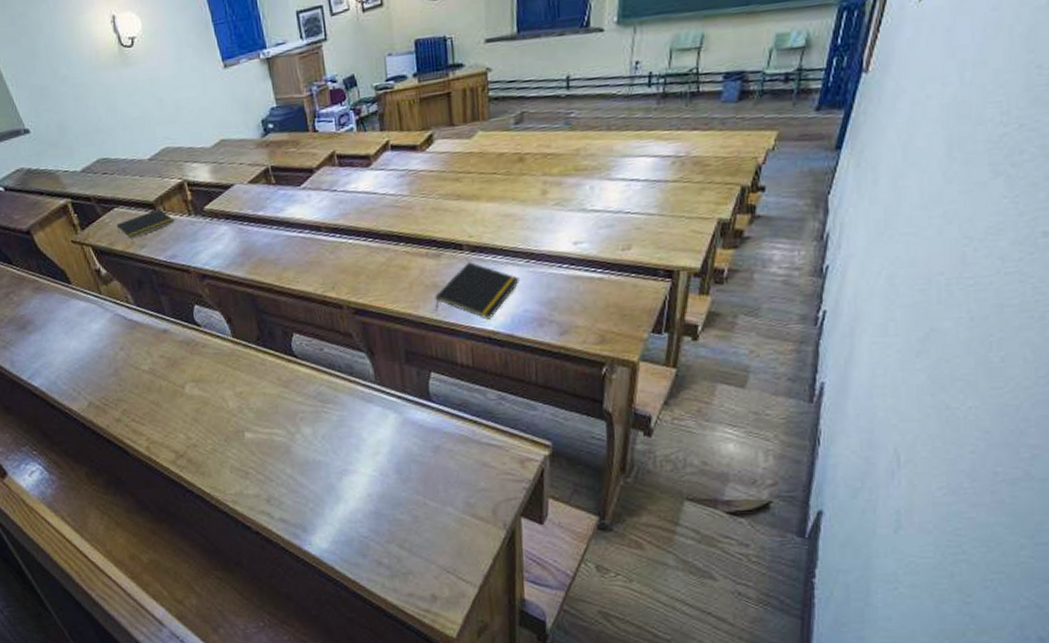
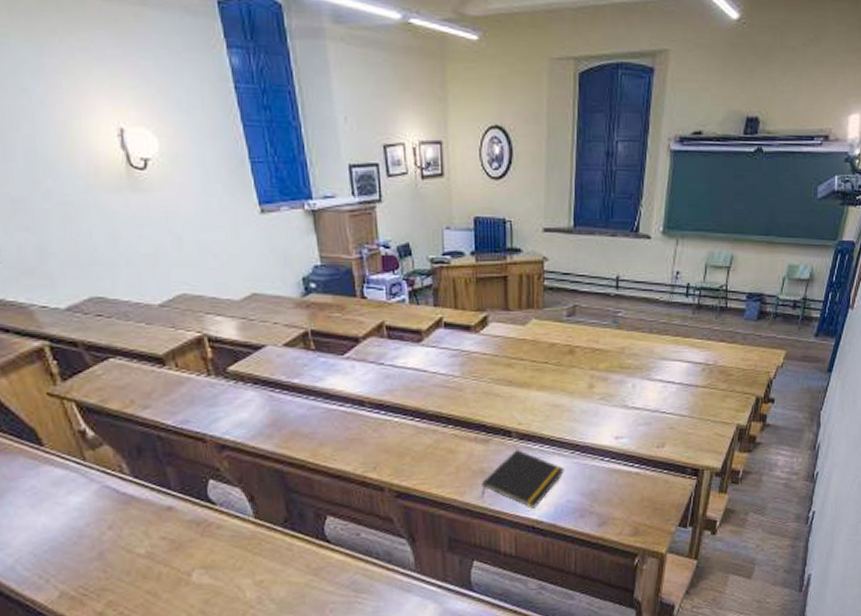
notepad: present [116,209,174,240] -> none [111,365,188,398]

